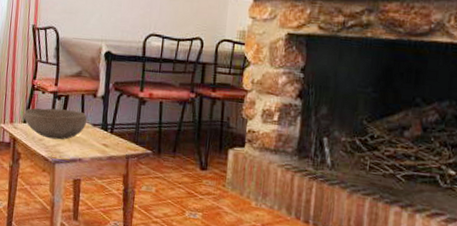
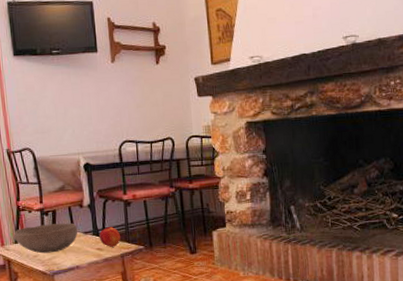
peach: none [107,123,129,146] -> present [99,227,120,247]

